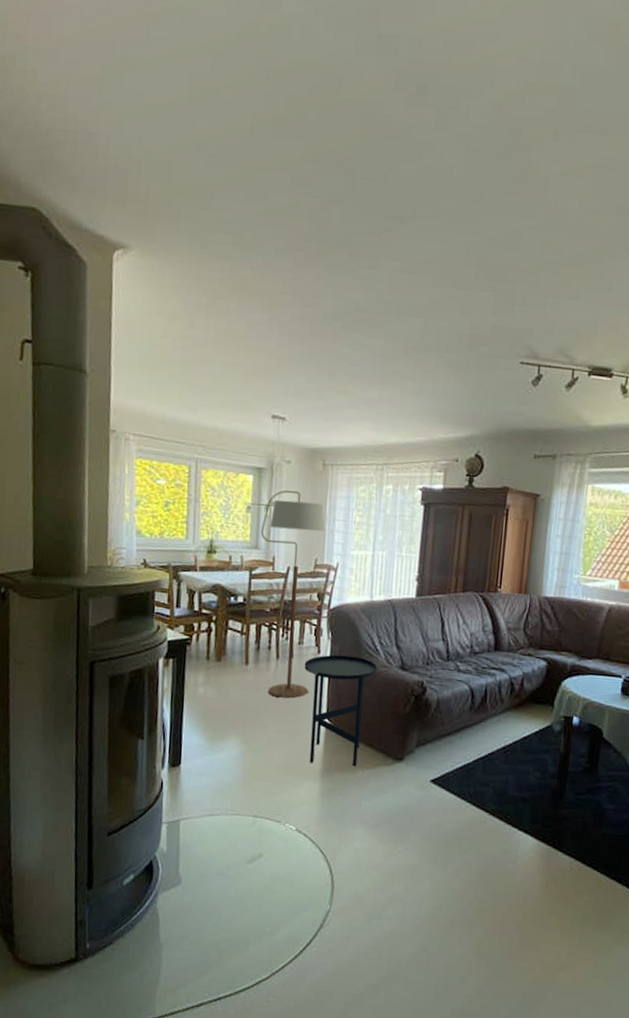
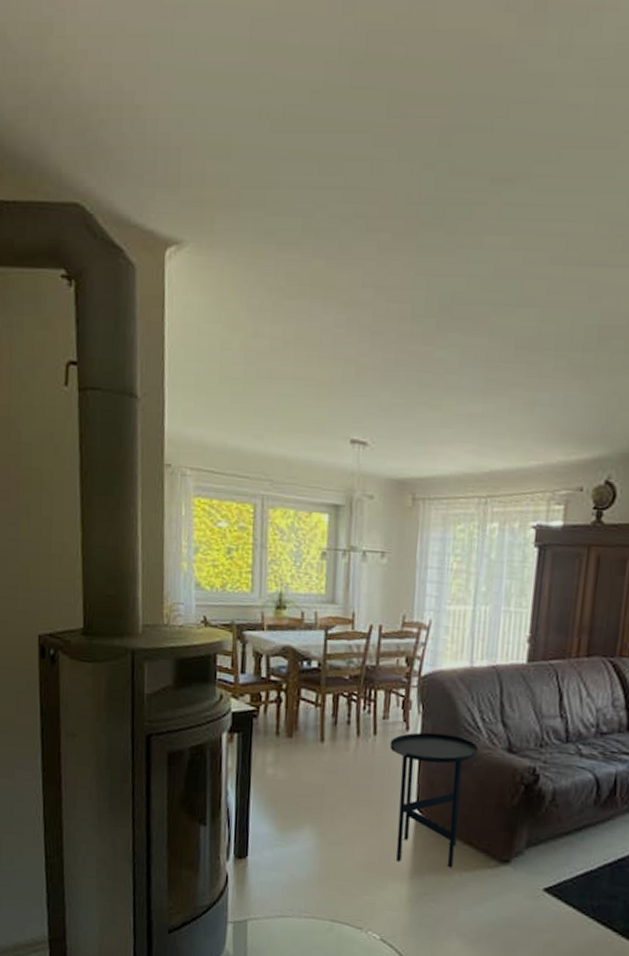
floor lamp: present [261,490,325,699] -> none [338,531,415,784]

